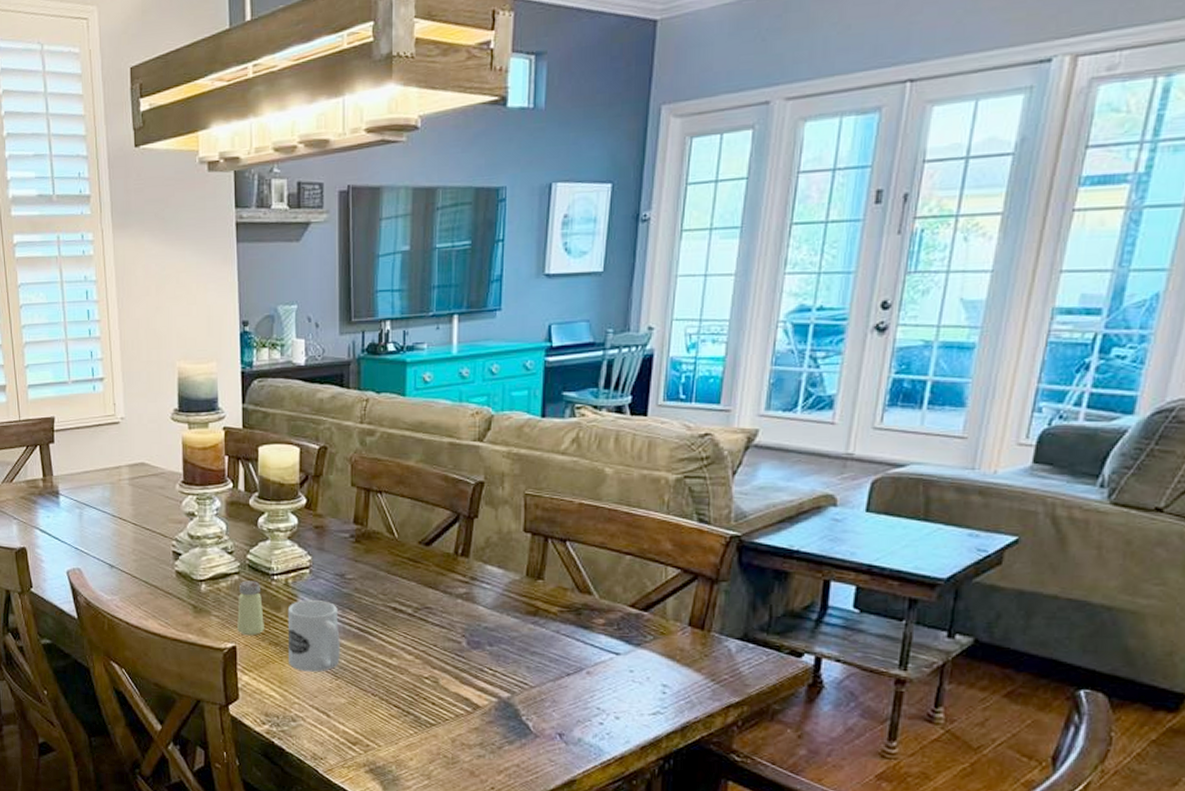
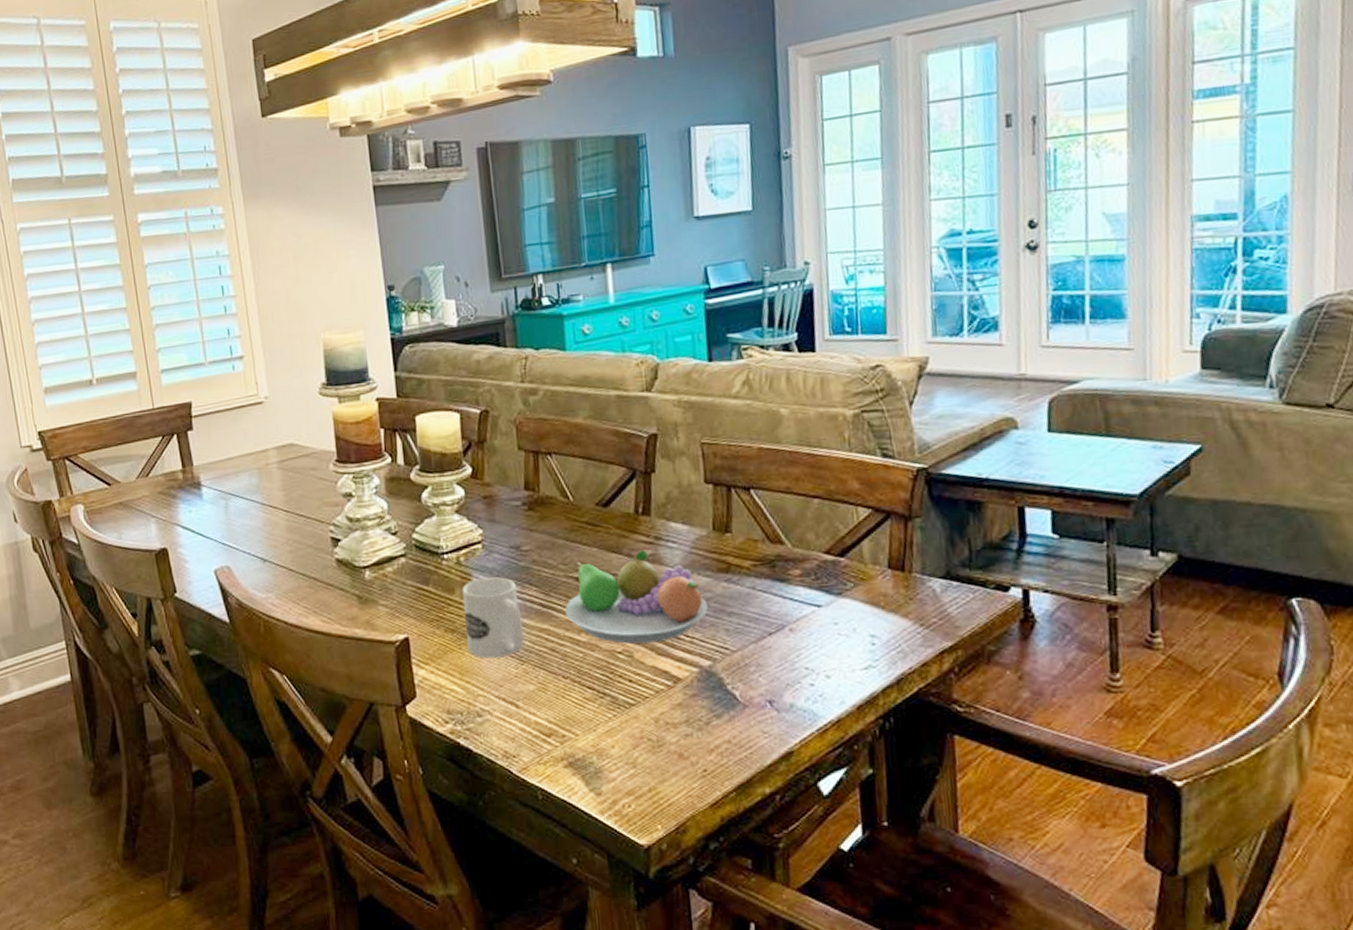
saltshaker: present [237,580,264,636] -> none [406,562,438,624]
fruit bowl: none [380,588,513,672] -> present [565,550,708,644]

